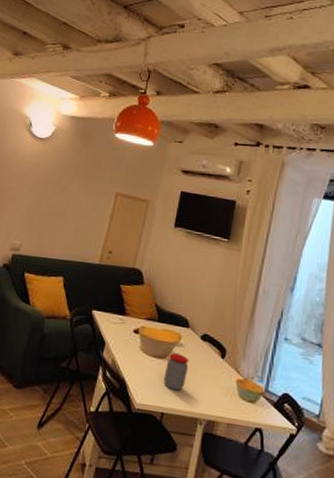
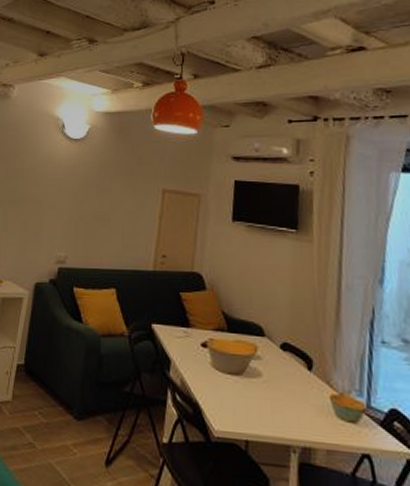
jar: present [163,353,189,391] -> none [243,368,271,413]

